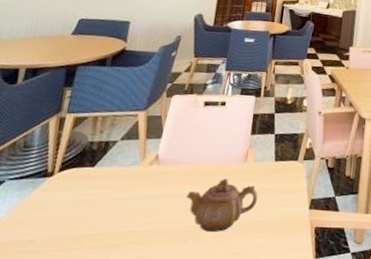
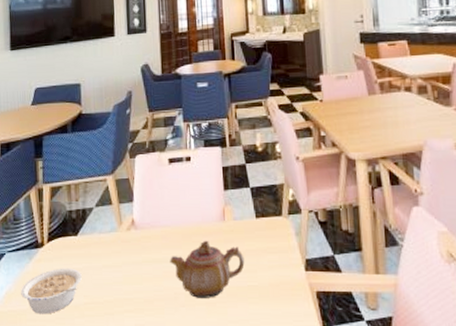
legume: none [14,198,91,246] -> present [21,268,82,314]

